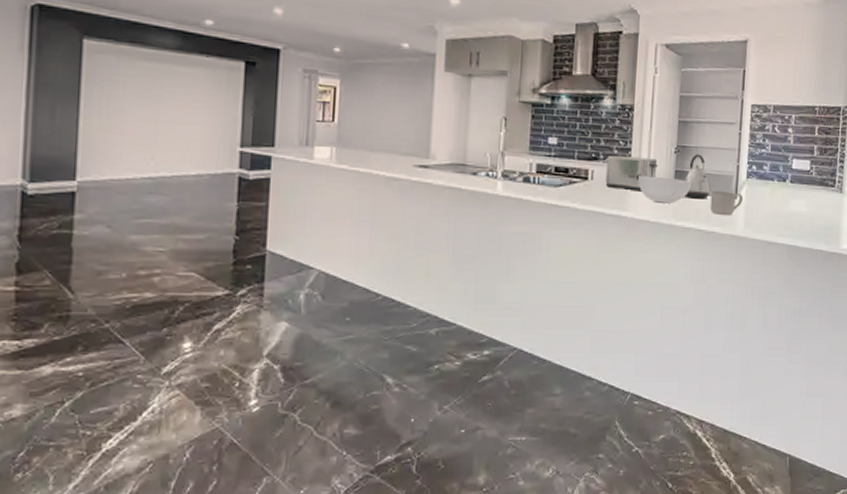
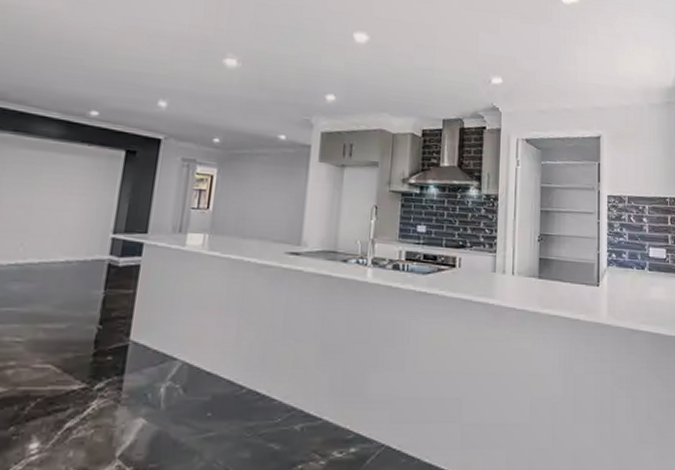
toaster: present [605,155,658,192] -> none [472,243,522,279]
bowl: present [638,175,692,204] -> none [504,263,556,291]
kettle: present [684,154,711,199] -> none [548,242,574,287]
mug: present [710,191,743,216] -> none [574,278,604,304]

